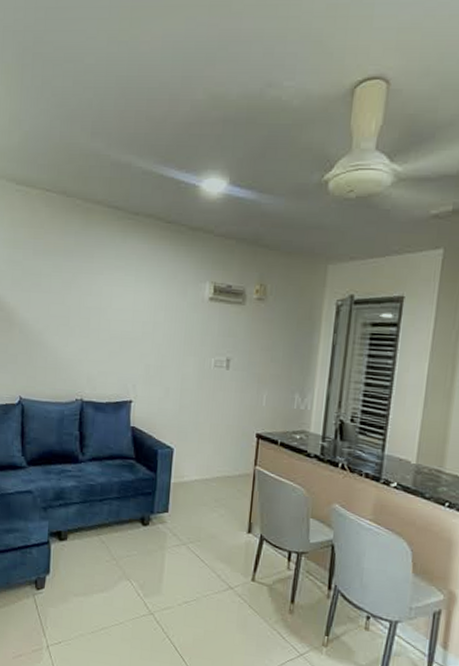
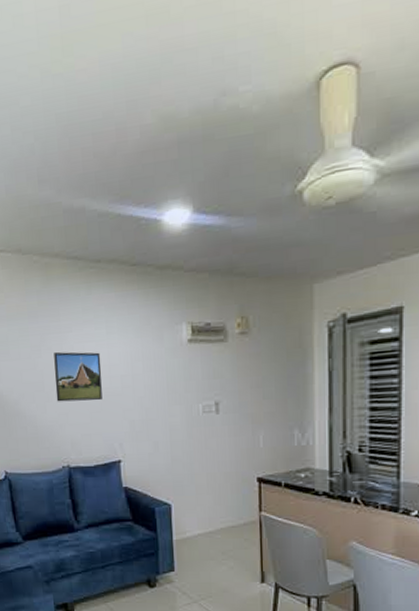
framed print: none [79,290,127,342] -> present [54,351,103,402]

